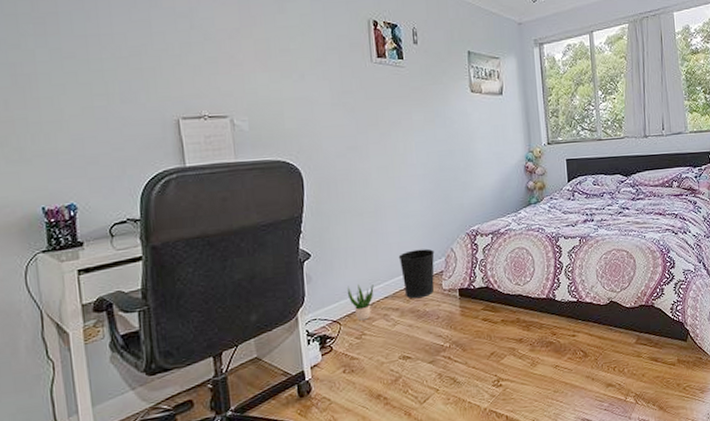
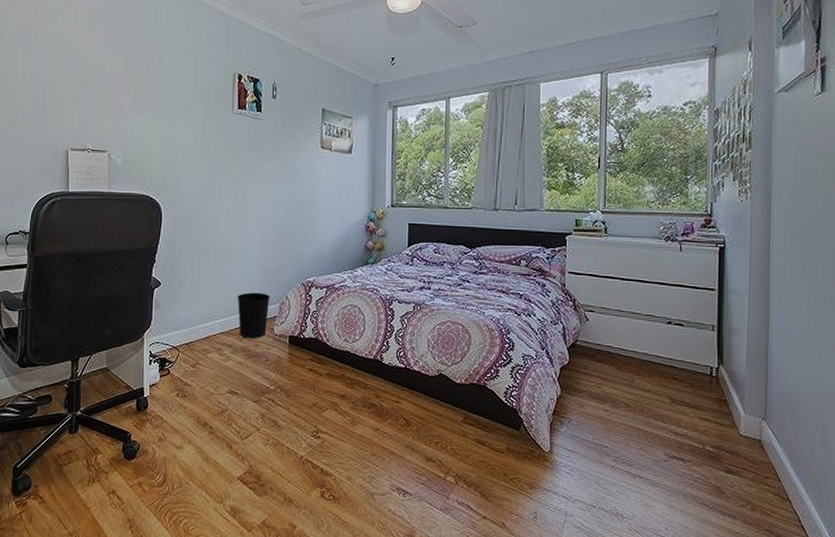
potted plant: present [348,284,374,321] -> none [189,317,212,351]

